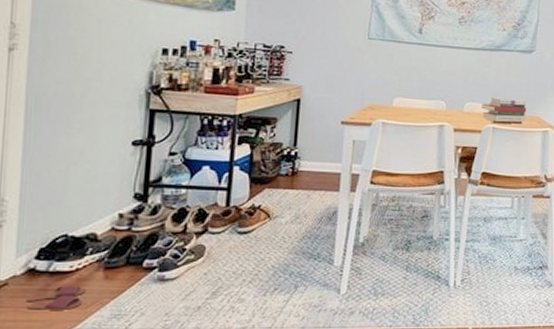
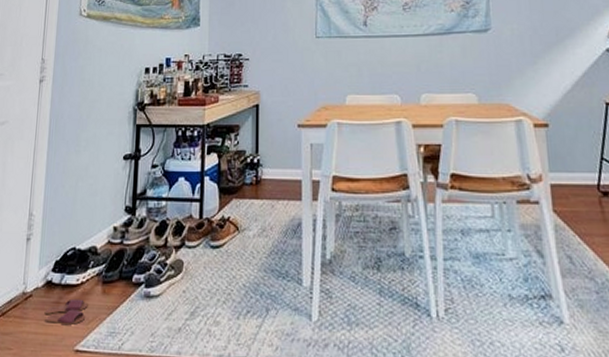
books: present [482,97,527,124] -> none [439,85,493,116]

